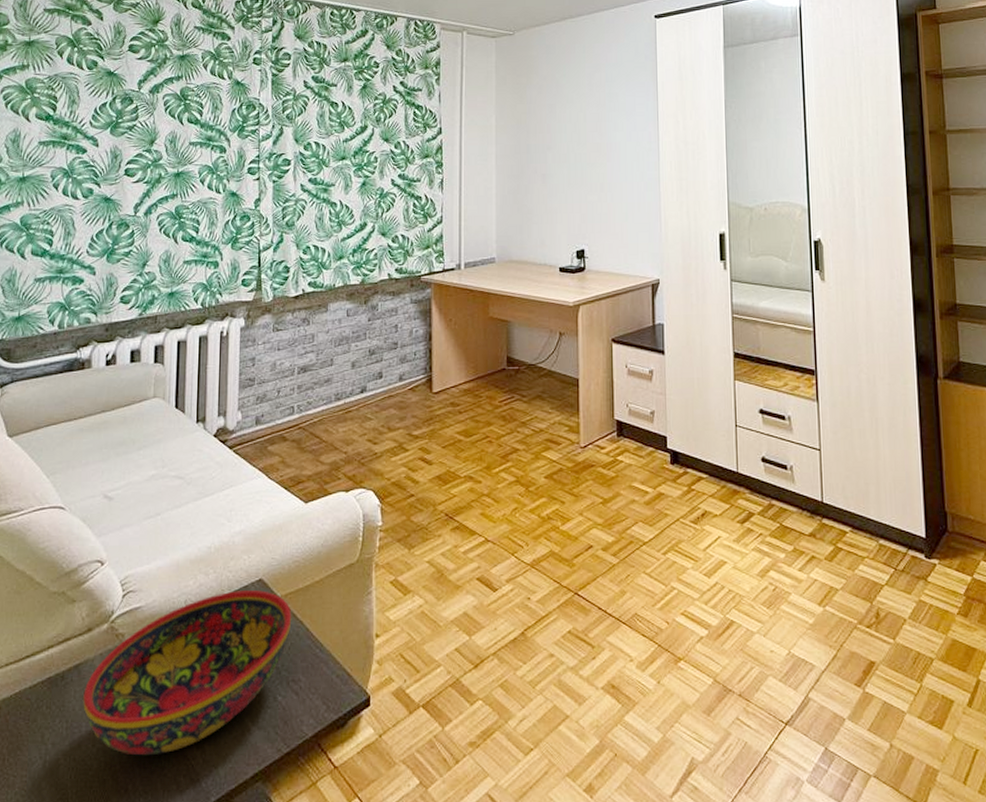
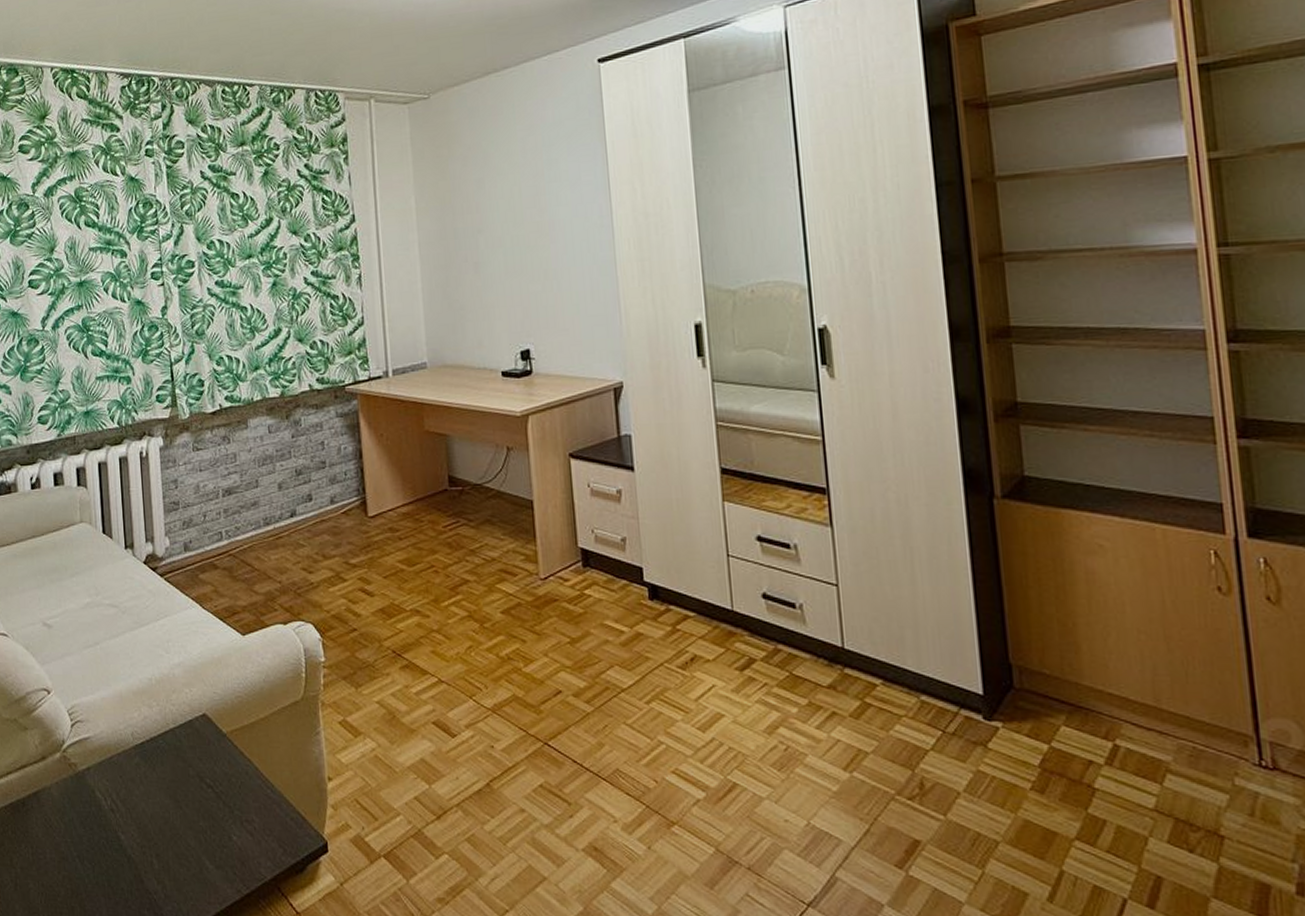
bowl: present [83,590,292,756] -> none [44,725,240,887]

